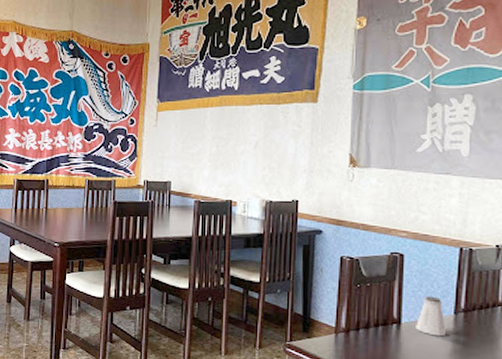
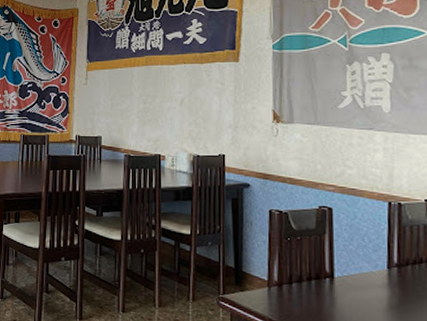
saltshaker: present [416,295,447,337] -> none [349,250,382,292]

